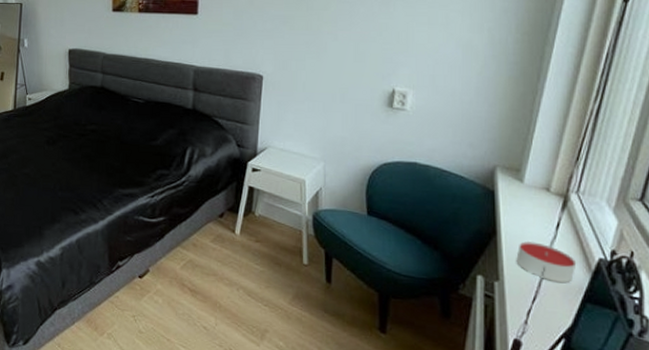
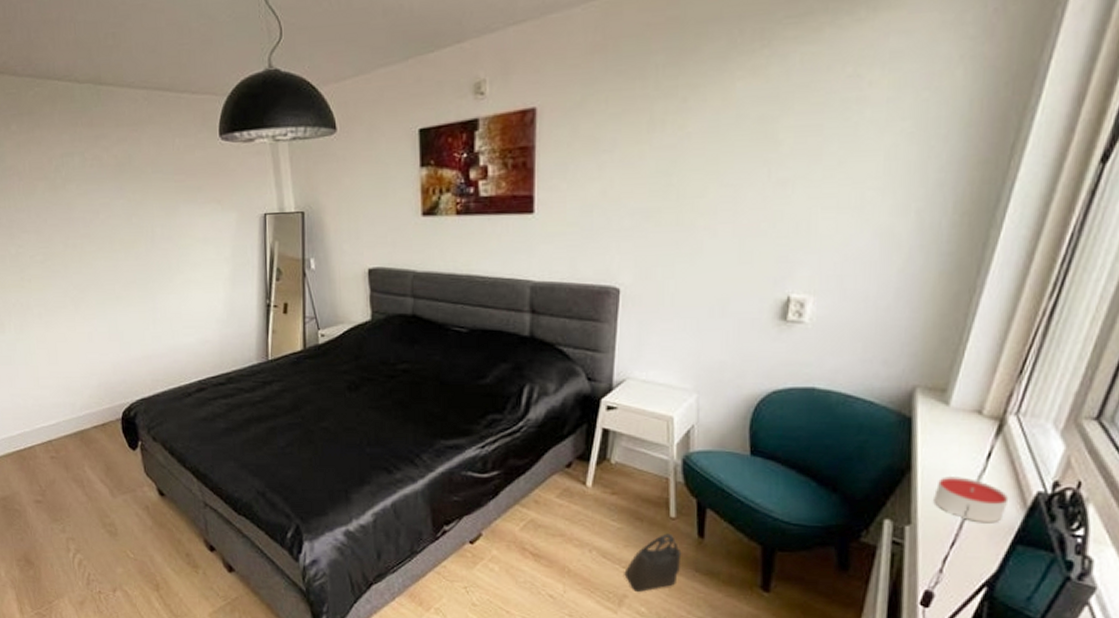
handbag: none [266,278,313,328] -> present [624,533,682,592]

